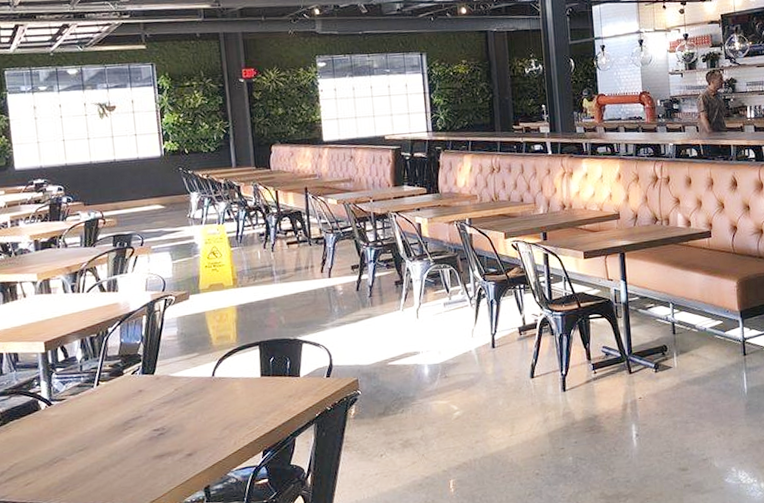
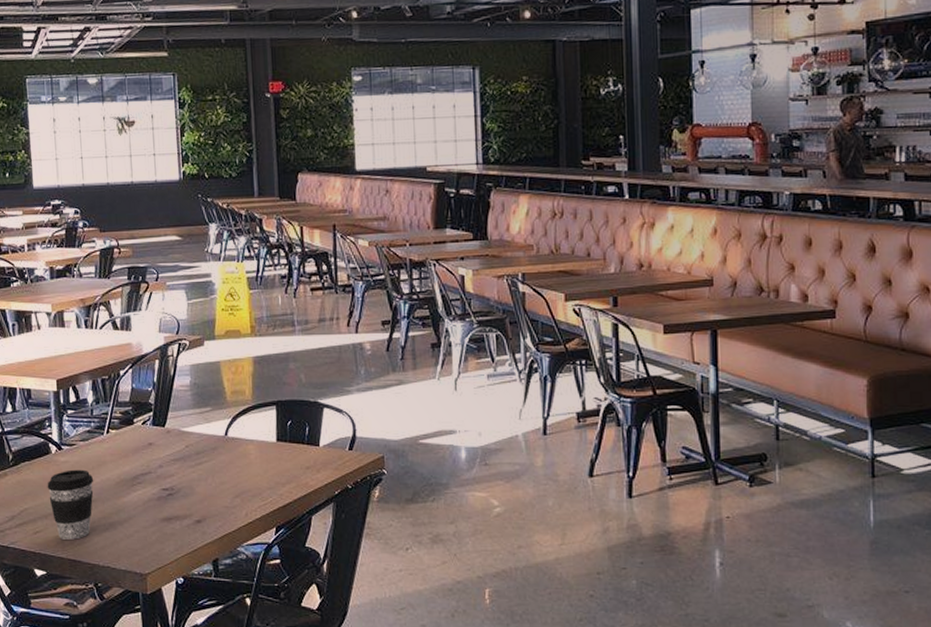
coffee cup: none [37,421,85,487] -> present [47,469,94,540]

